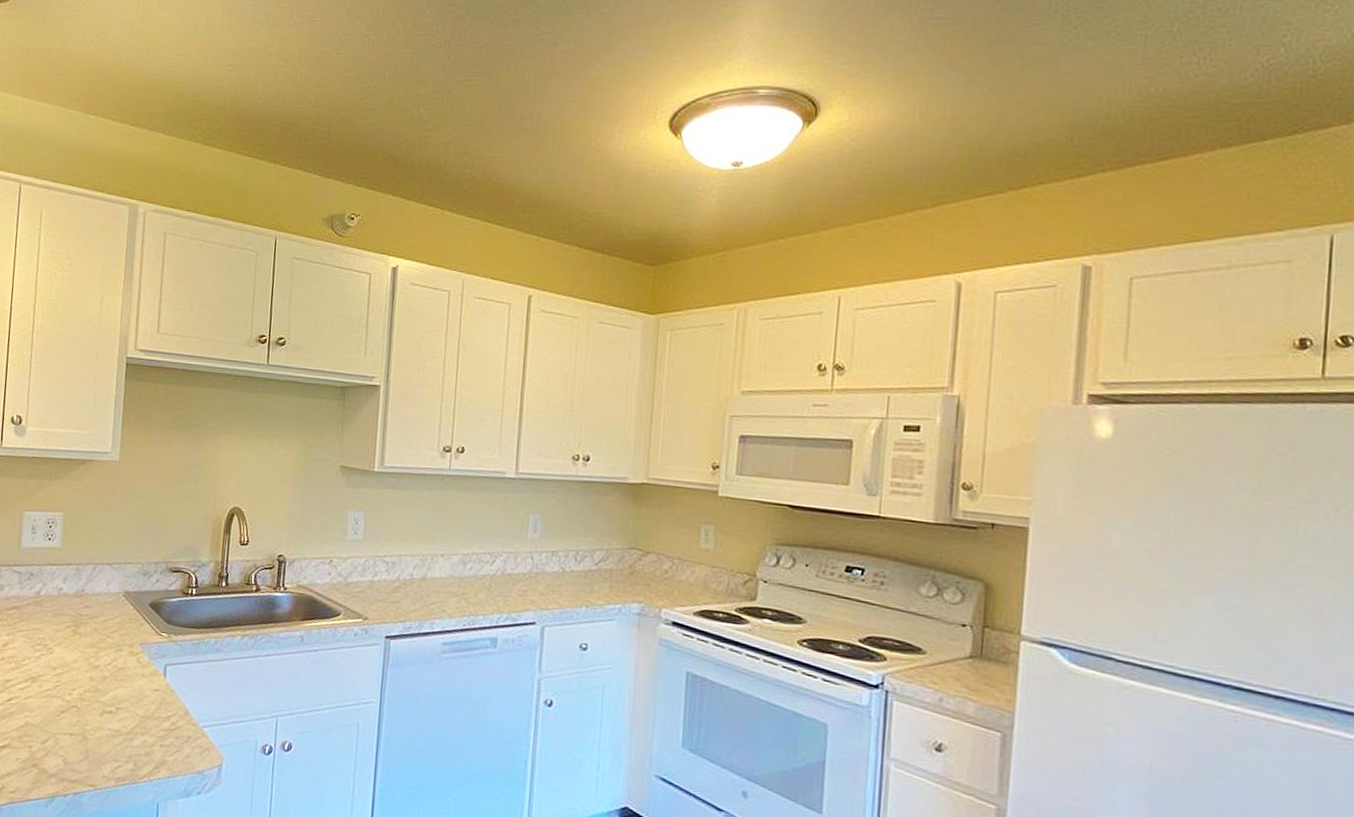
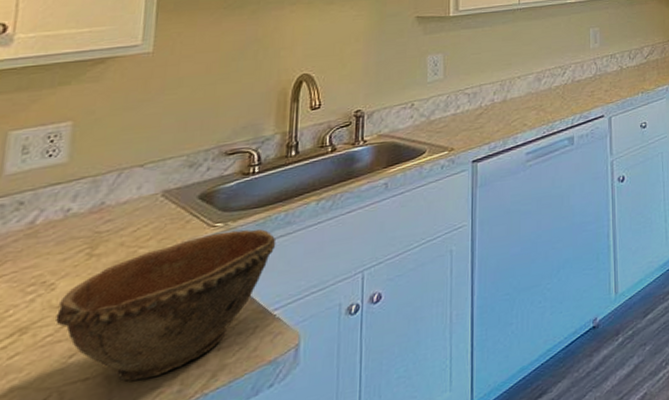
bowl: none [53,641,208,751] -> present [56,229,277,381]

